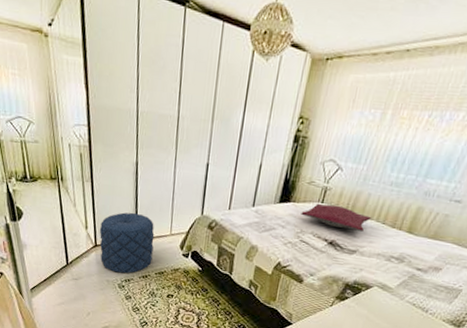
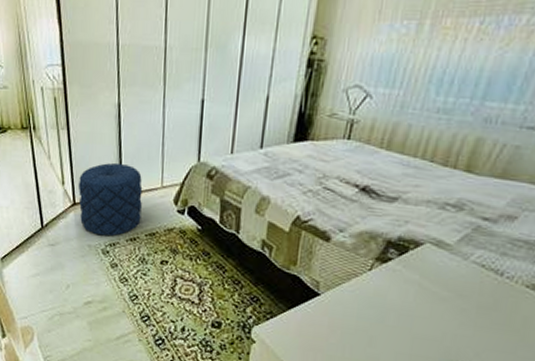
pillow: present [301,203,372,231] -> none [322,140,415,173]

